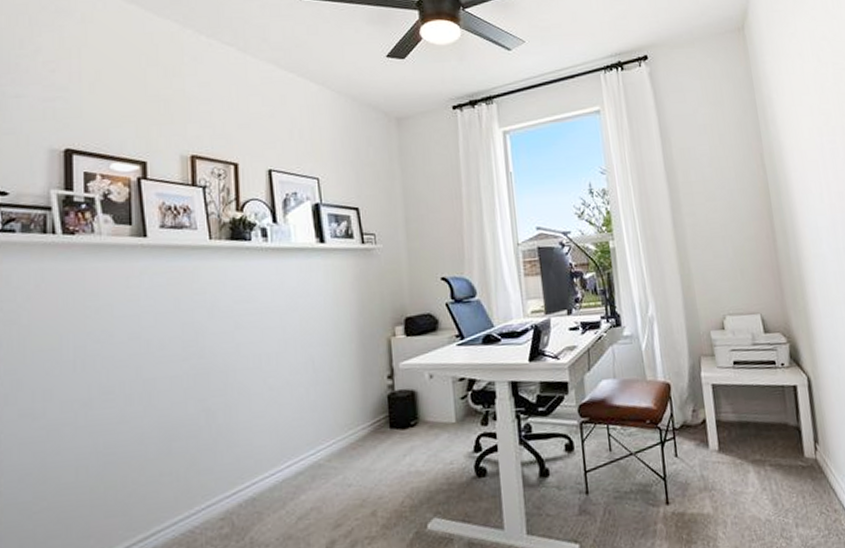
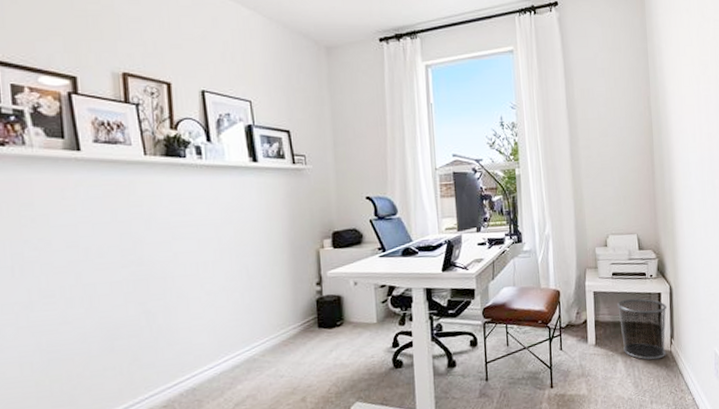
waste bin: none [741,392,810,471] -> present [616,298,668,360]

